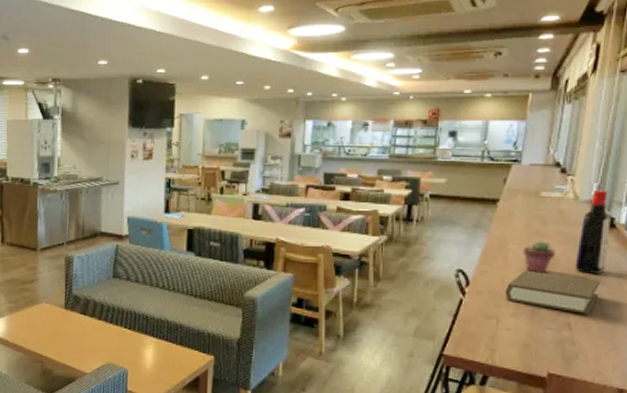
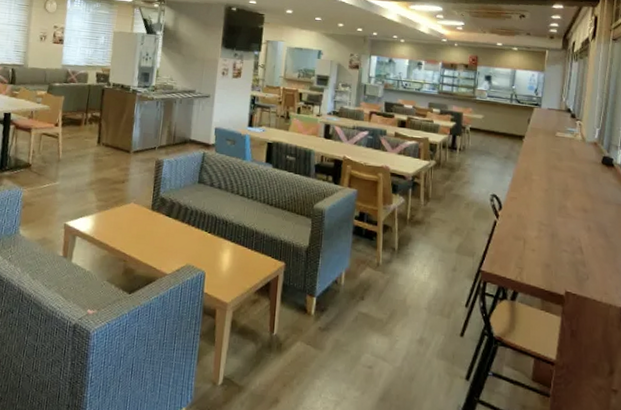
book: present [505,270,600,315] -> none [530,198,604,241]
potted succulent: present [523,241,555,273] -> none [543,174,568,202]
liquor bottle: present [575,190,611,274] -> none [584,134,610,206]

